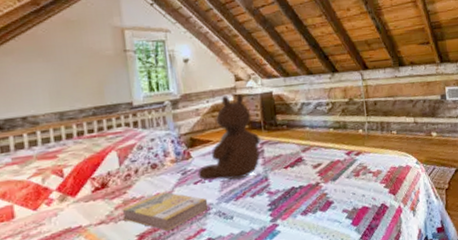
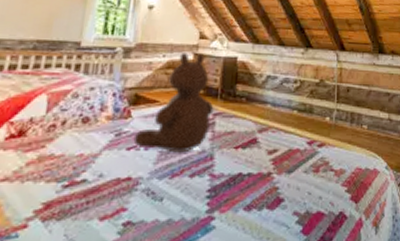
book: present [121,192,209,232] -> none [31,153,138,204]

